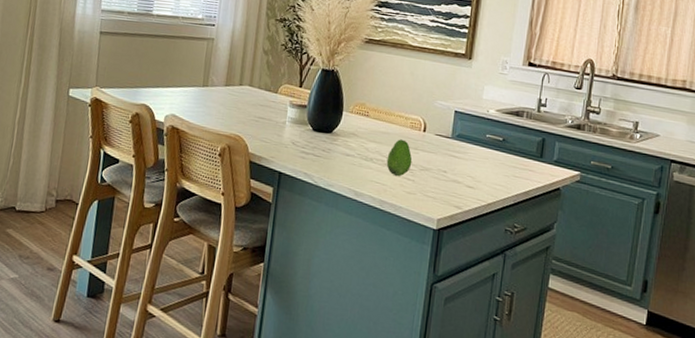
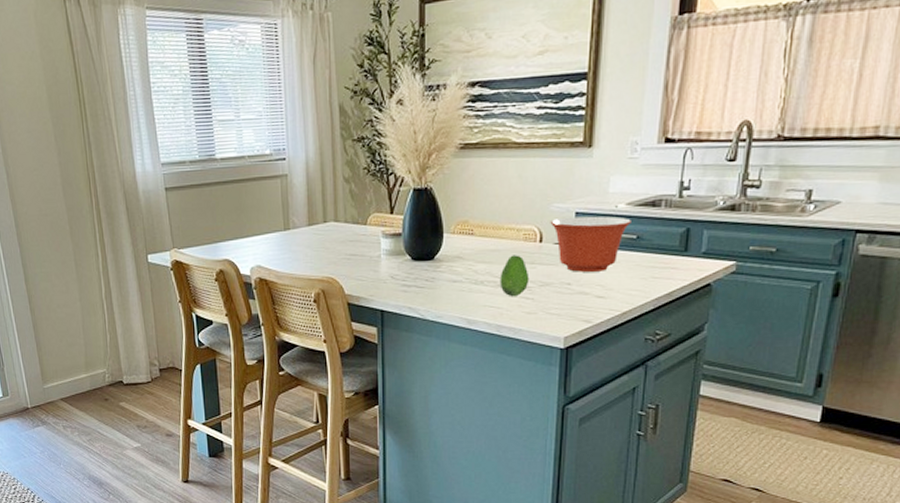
mixing bowl: none [433,113,499,165] -> present [550,216,631,272]

